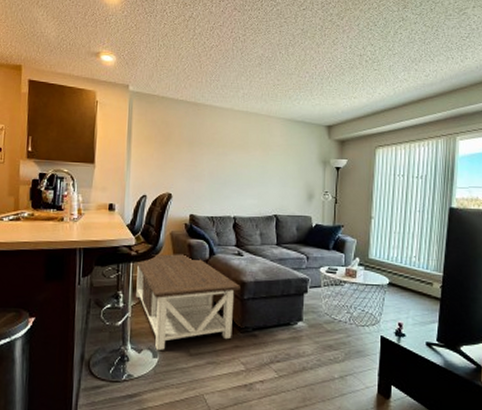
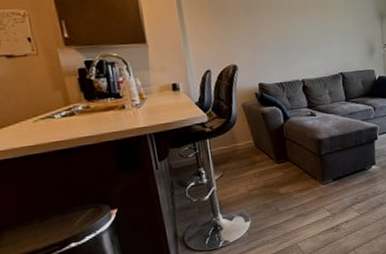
coffee table: present [136,254,240,351] -> none [213,123,317,216]

